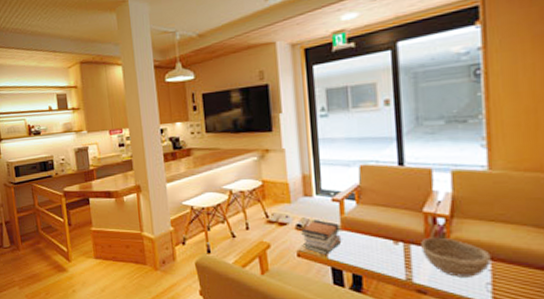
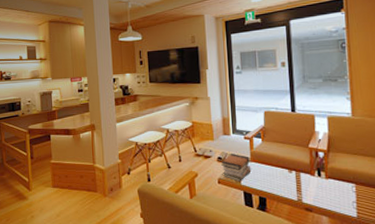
bowl: present [421,237,491,277] -> none [308,167,355,198]

